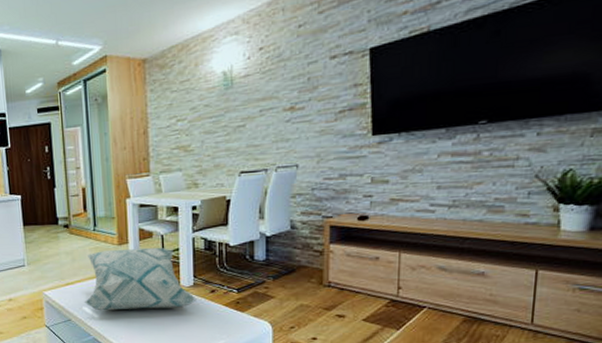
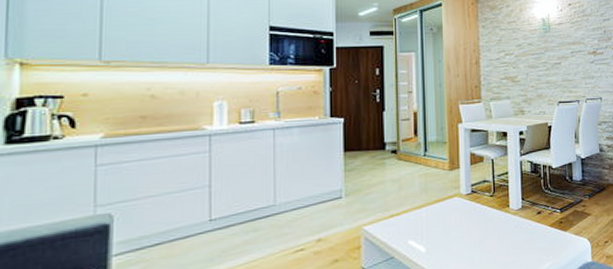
decorative pillow: present [83,247,197,311] -> none [409,171,525,244]

